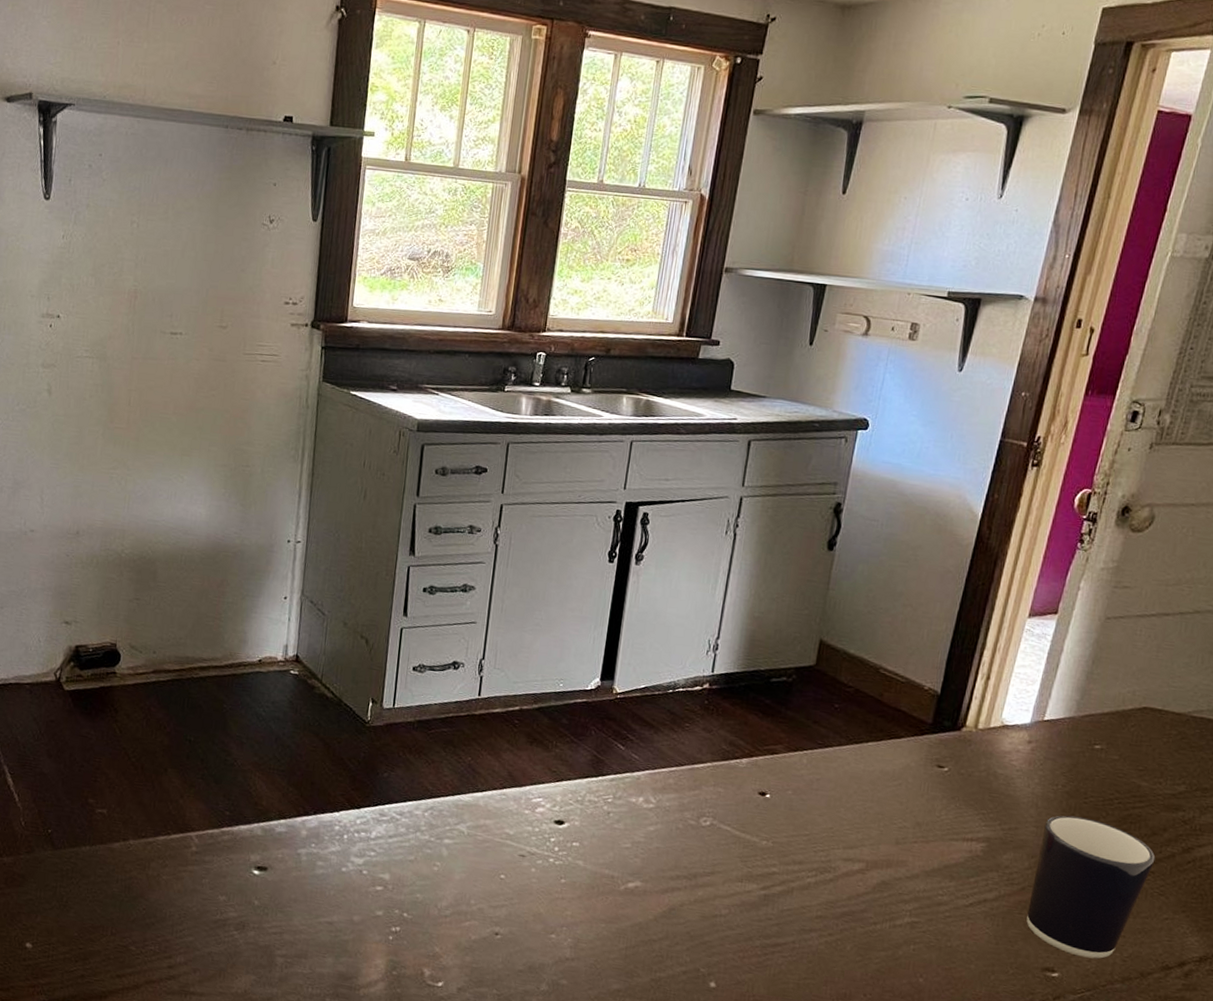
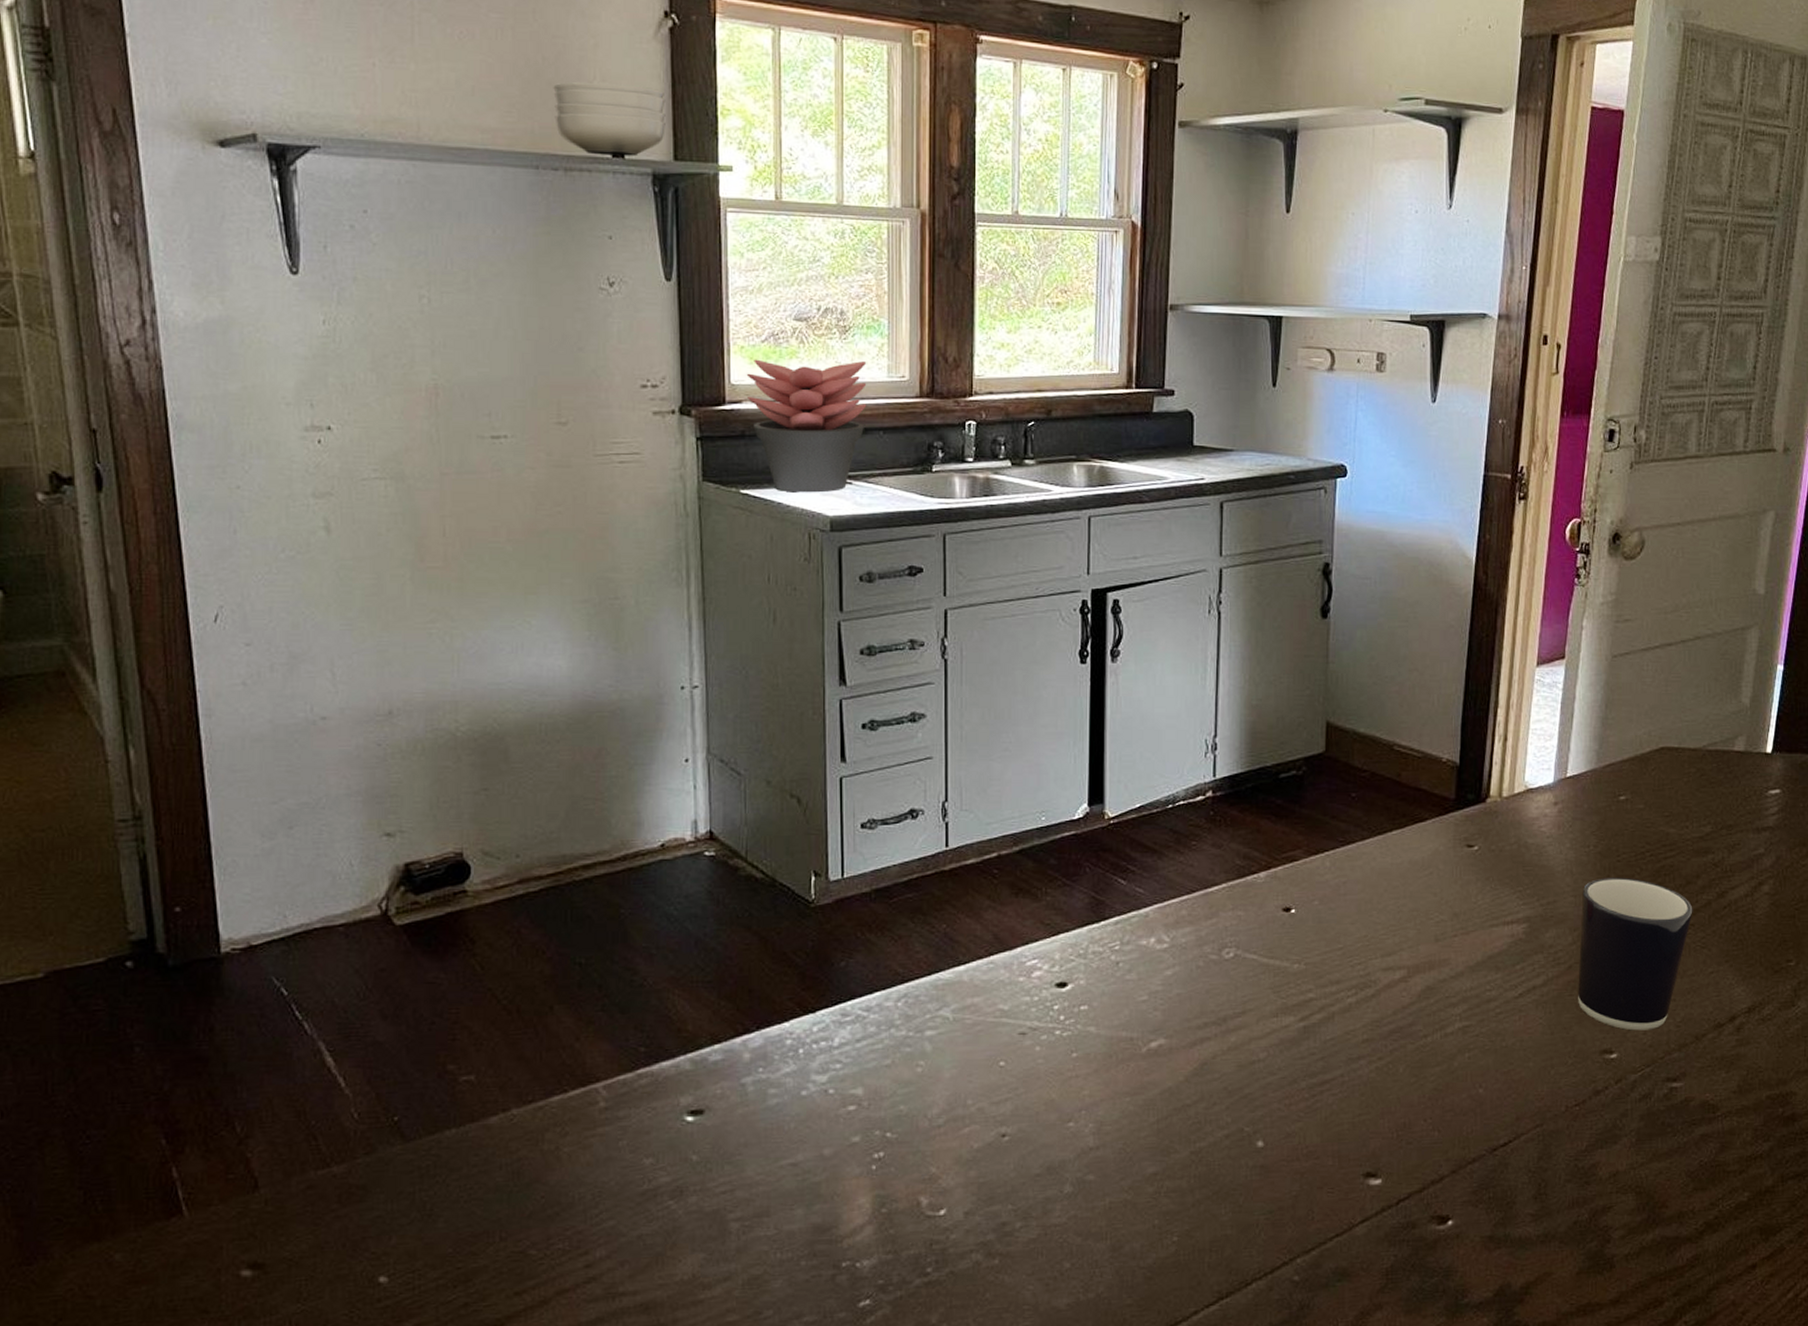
bowl: none [244,61,329,121] -> present [553,82,666,156]
succulent plant: none [365,288,461,400] -> present [746,359,867,493]

